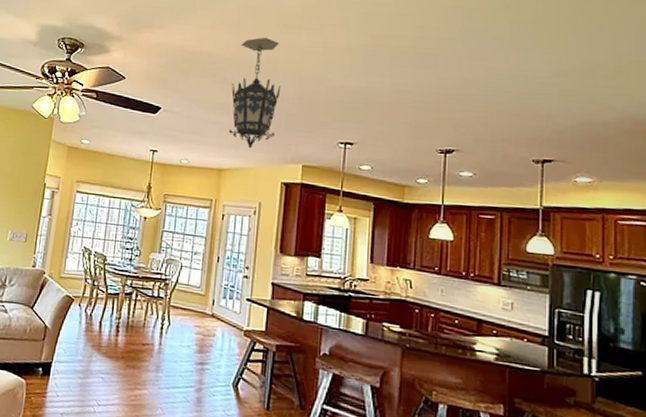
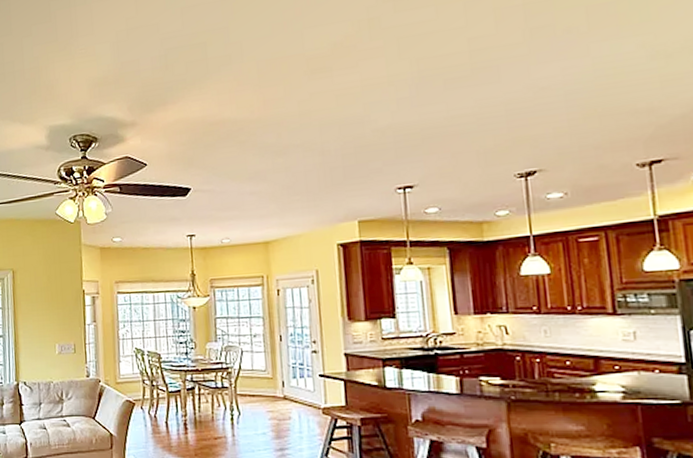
hanging lantern: present [229,37,282,149] -> none [264,88,321,214]

